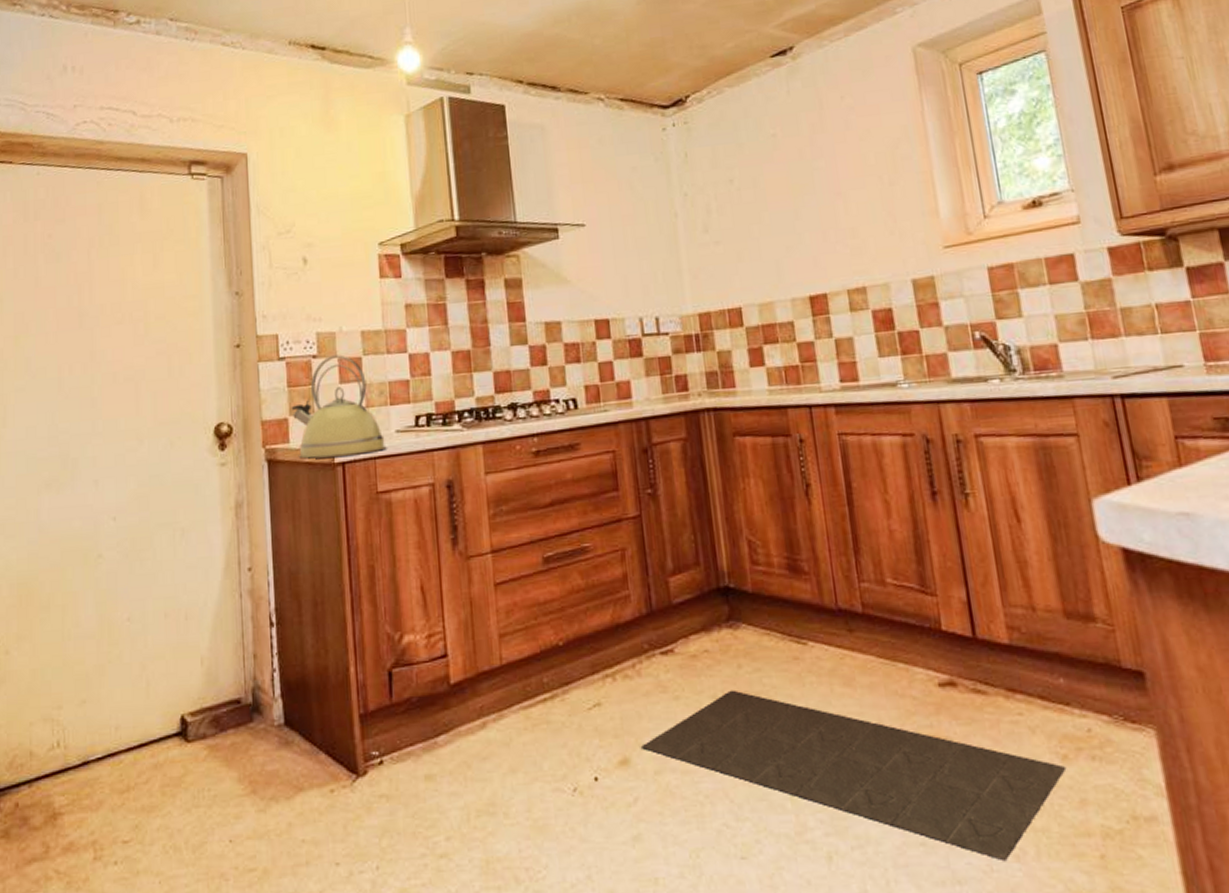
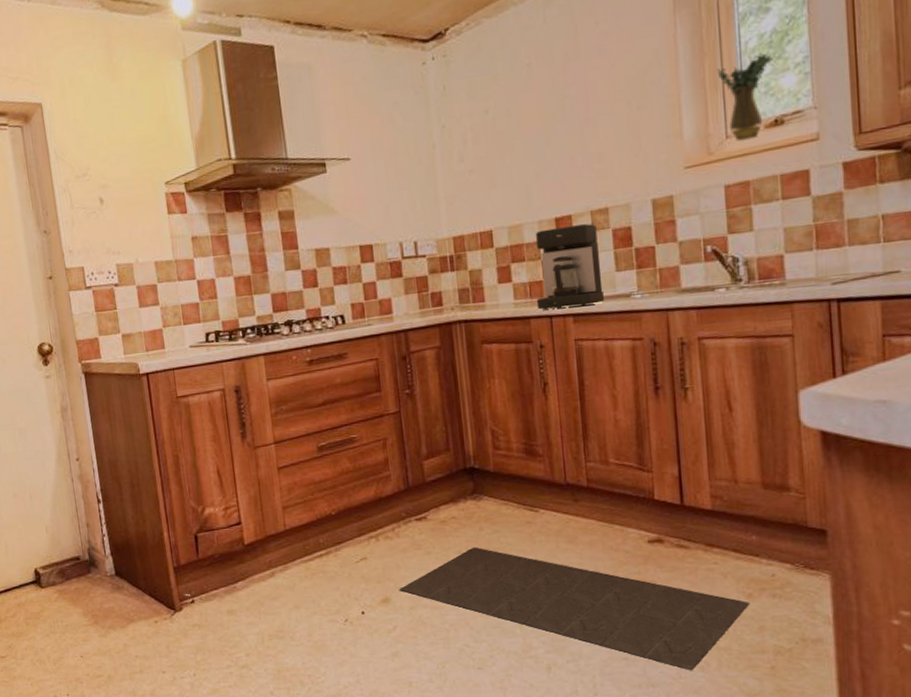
kettle: present [291,354,387,460] -> none [100,282,183,372]
coffee maker: none [789,303,869,398] -> present [536,223,605,310]
vase: none [968,132,1024,222] -> present [716,51,773,142]

